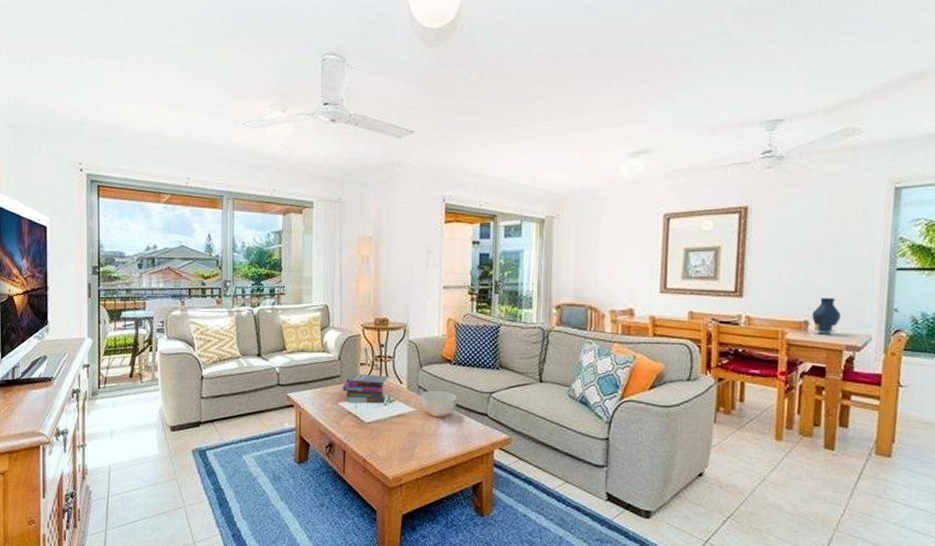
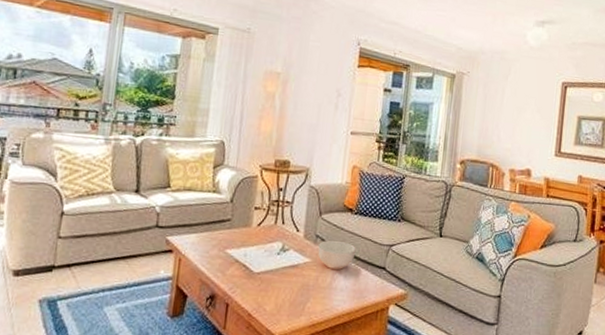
books: present [343,373,389,404] -> none [232,217,285,252]

